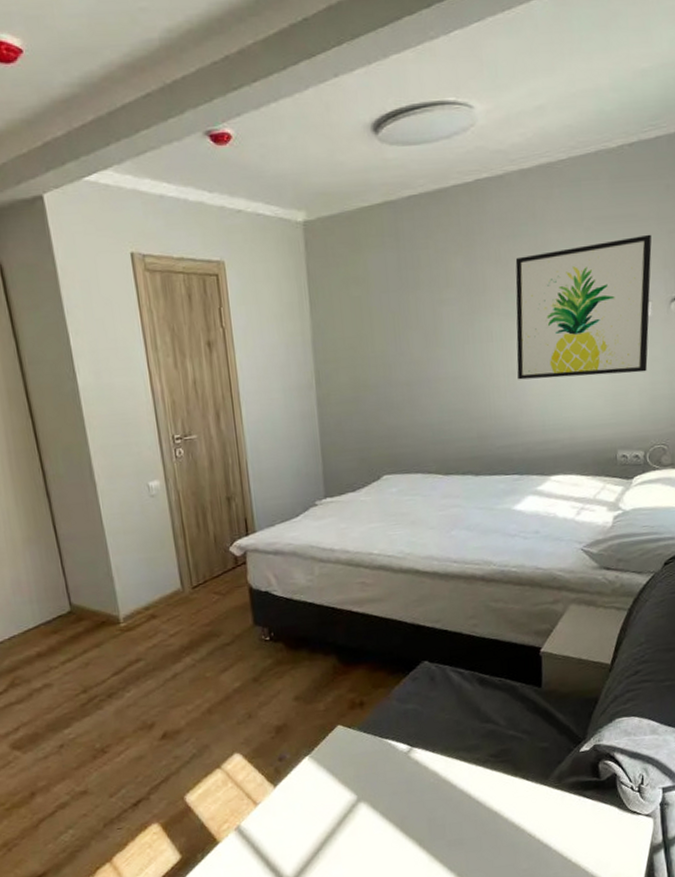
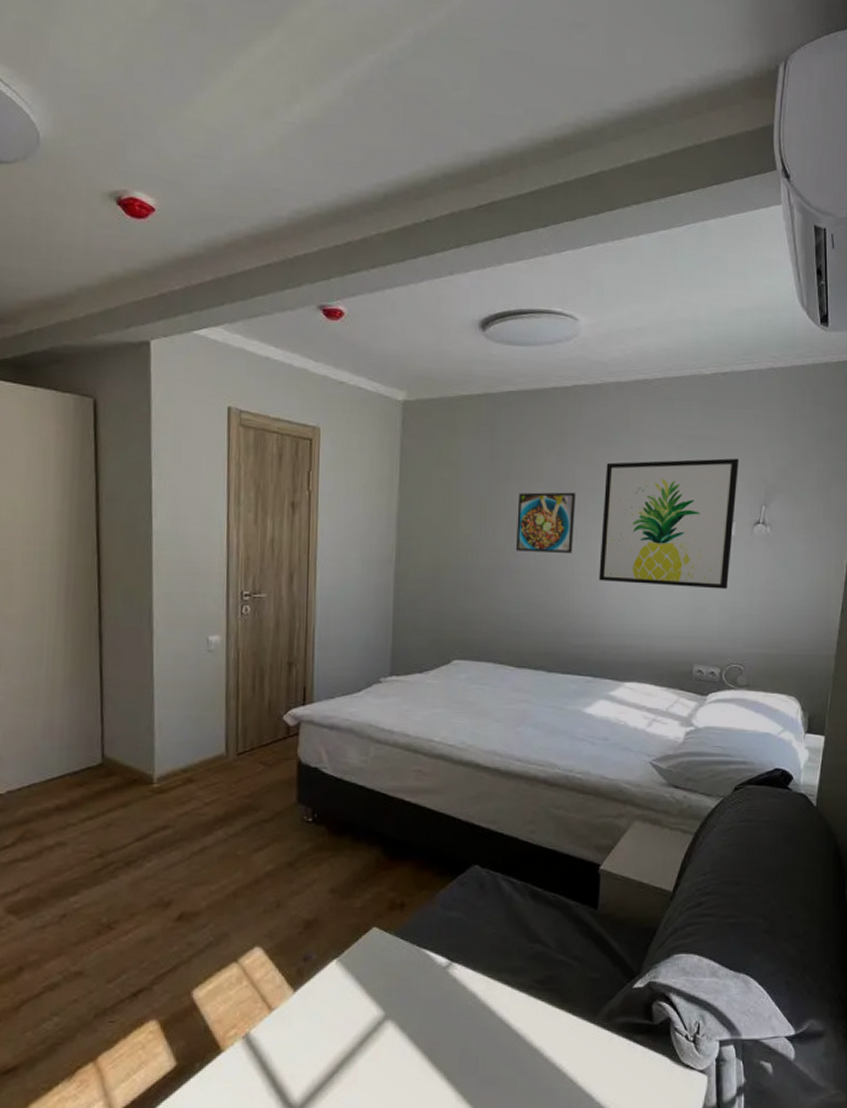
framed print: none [430,293,489,361] -> present [515,492,576,553]

